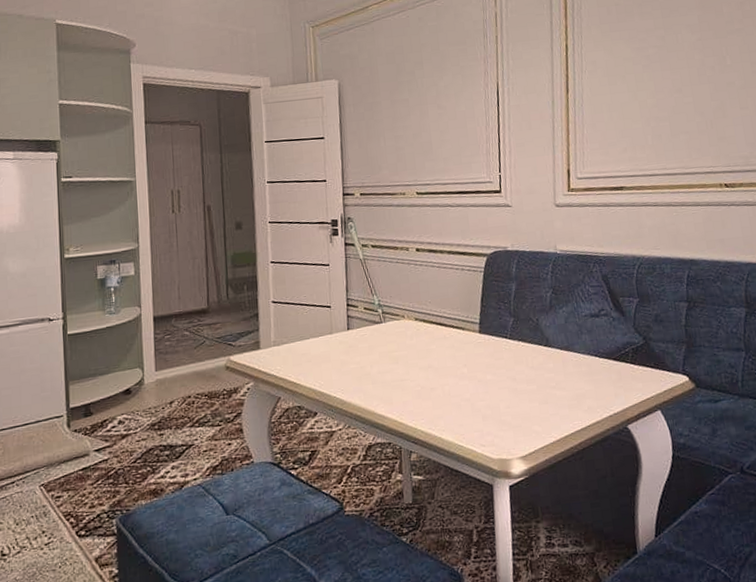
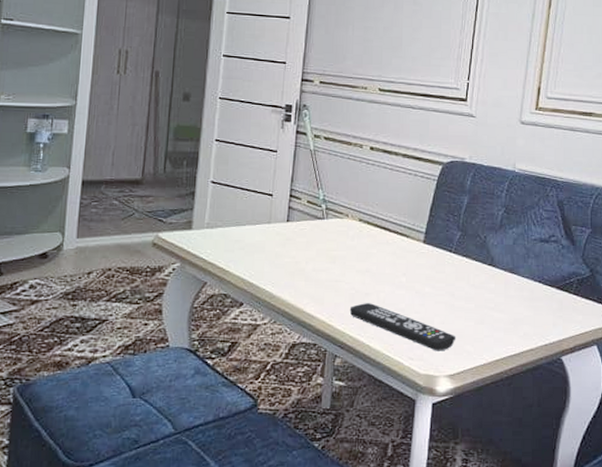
remote control: none [417,397,524,436] -> present [349,303,457,351]

